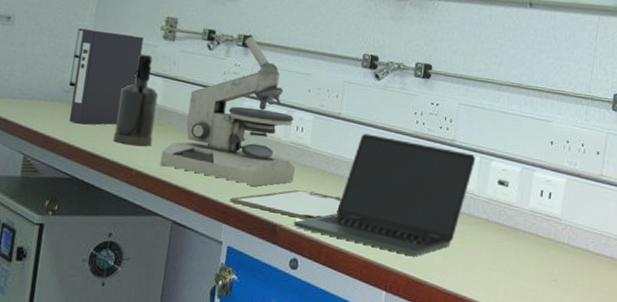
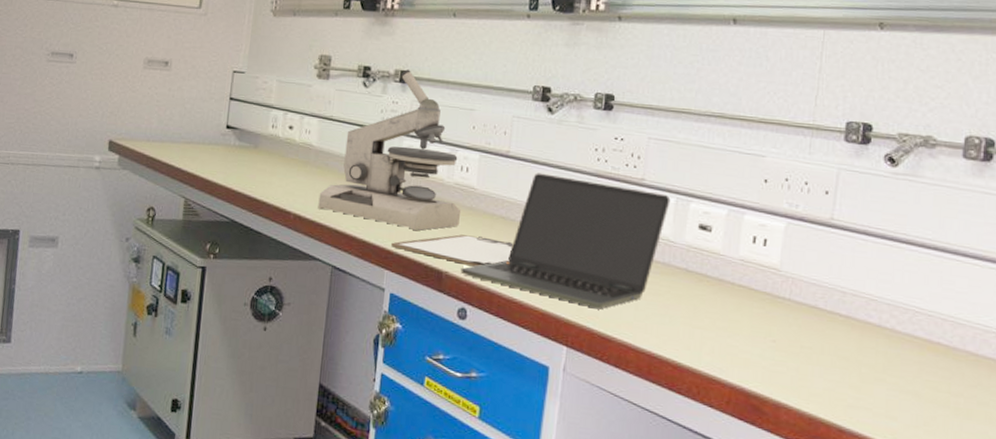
binder: present [69,29,144,125] -> none [226,71,297,168]
spray bottle: present [113,54,159,146] -> none [270,94,315,189]

